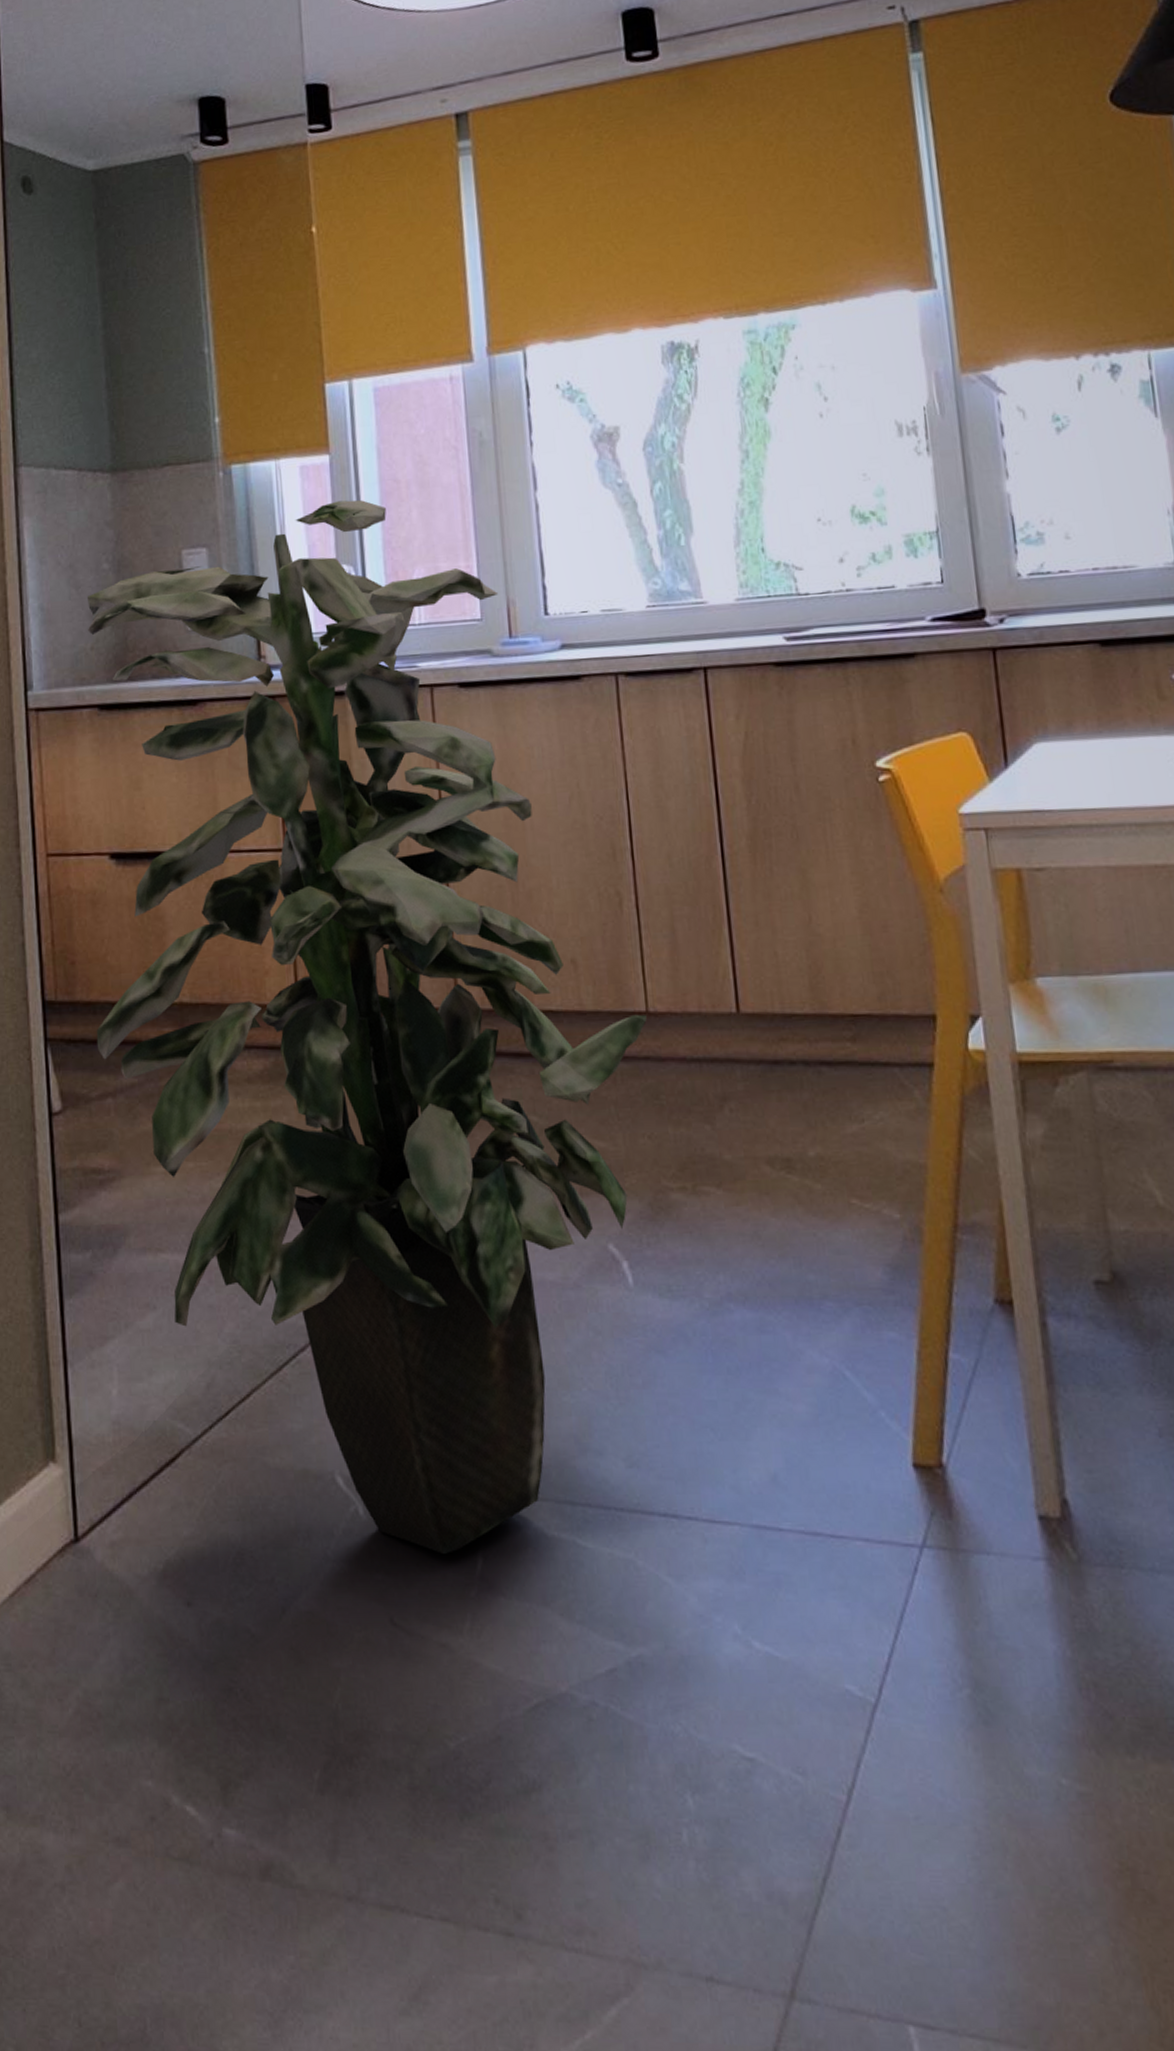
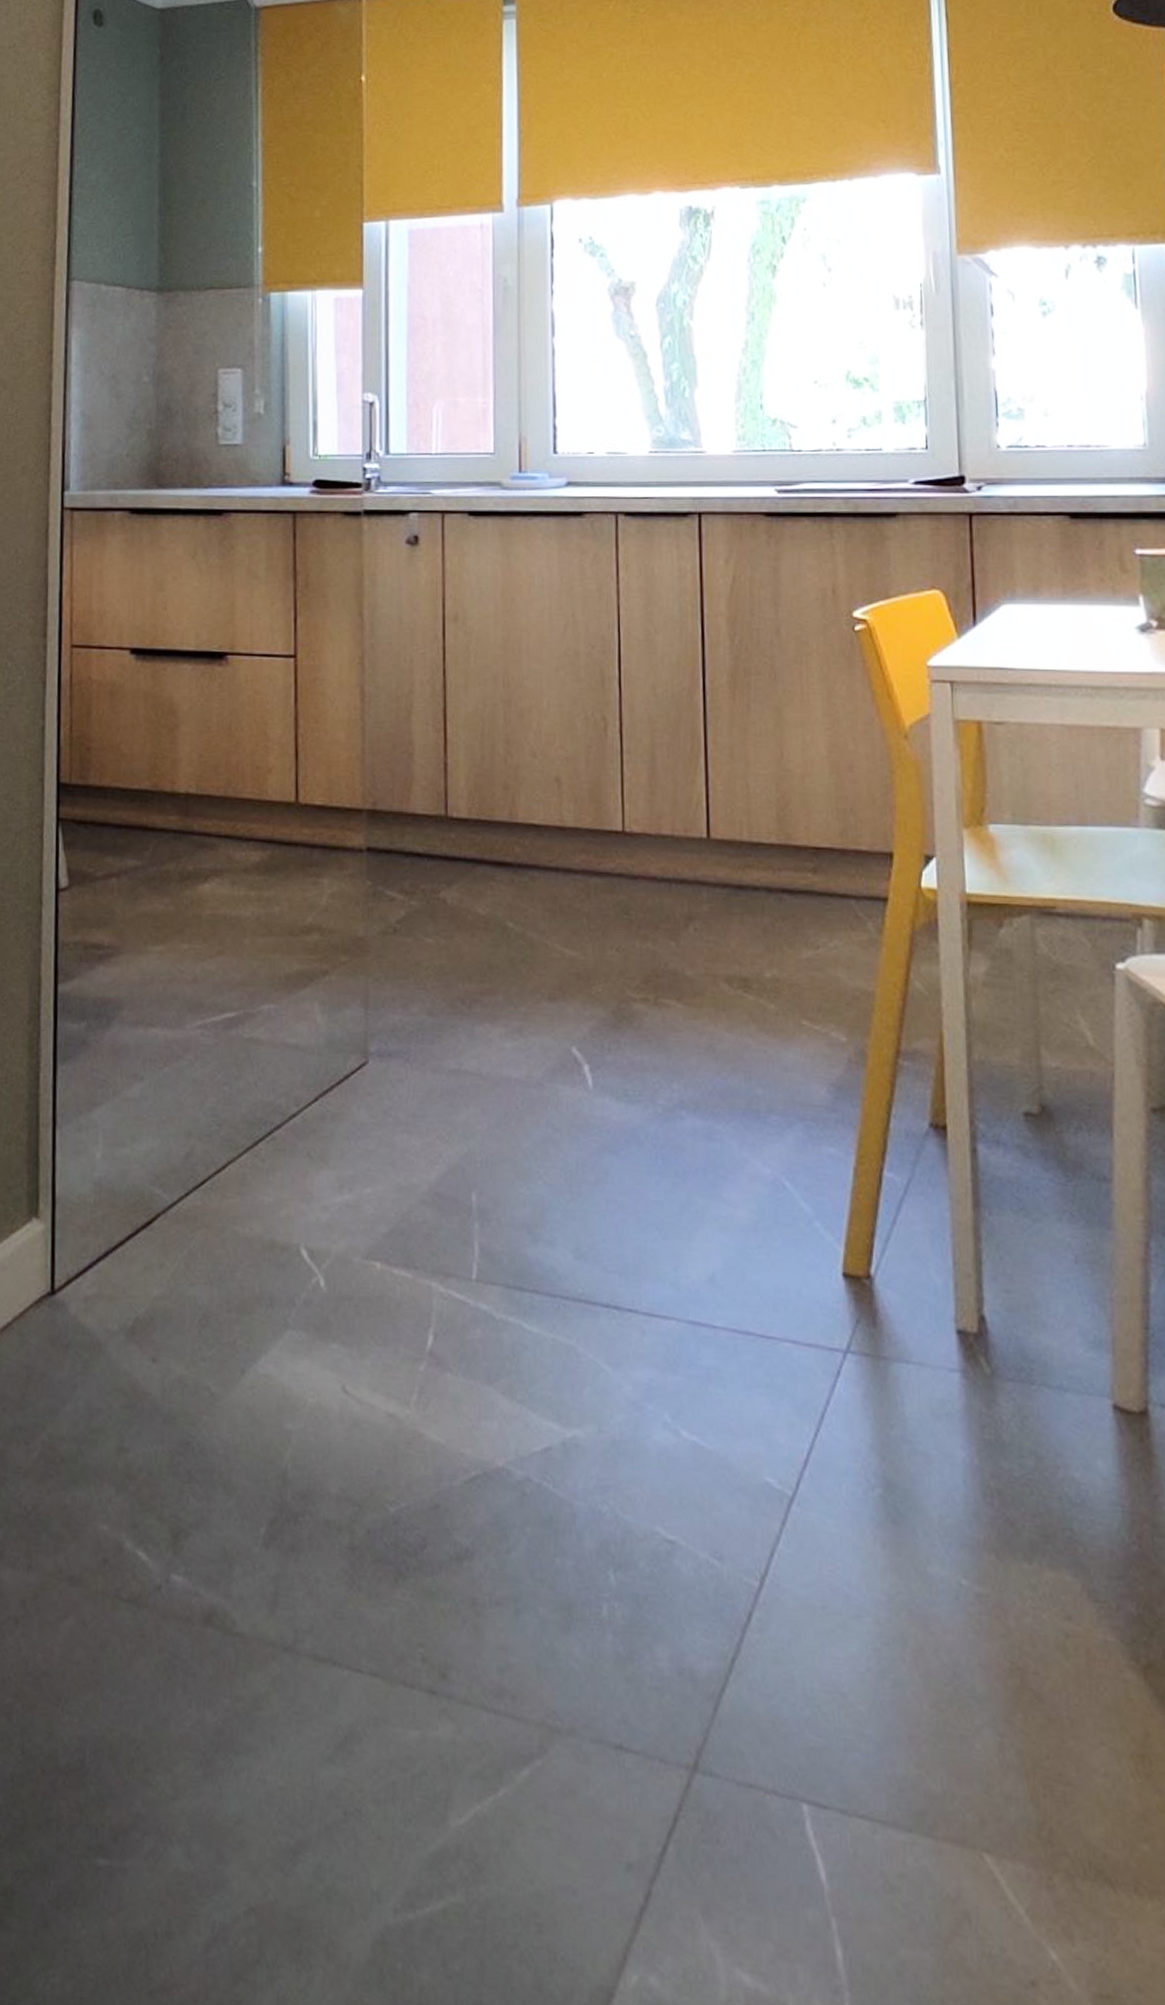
indoor plant: present [86,500,647,1554] -> none [105,333,622,1329]

